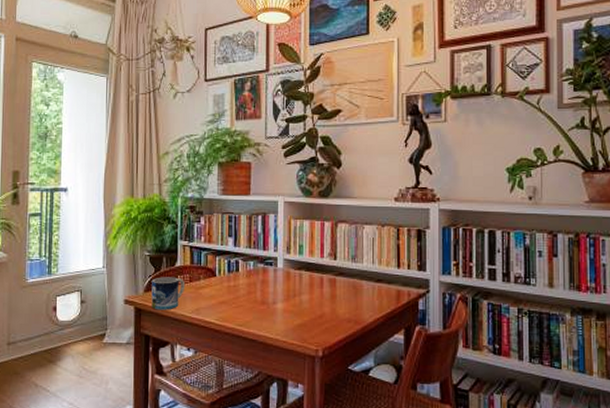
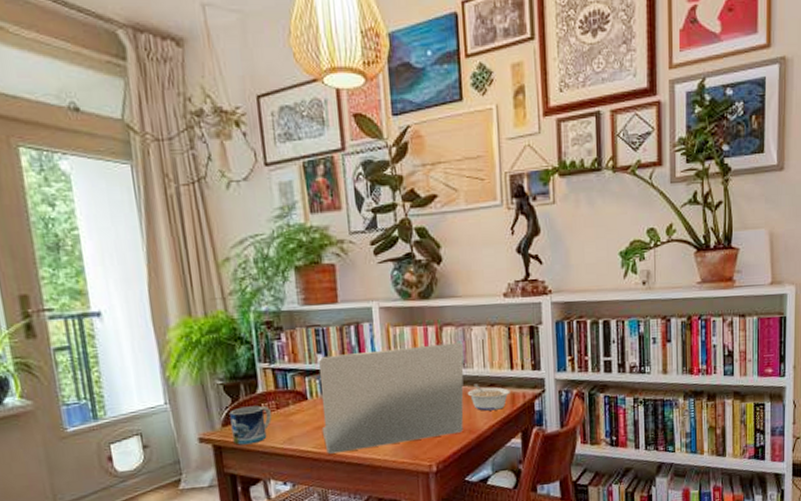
laptop: none [225,238,355,328] -> present [318,342,464,454]
legume: none [355,278,396,305] -> present [467,384,510,411]

